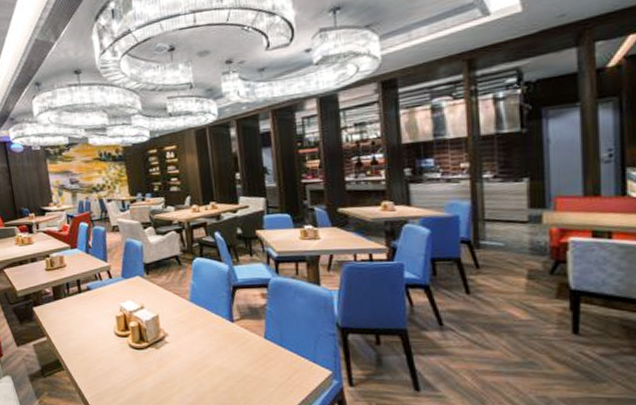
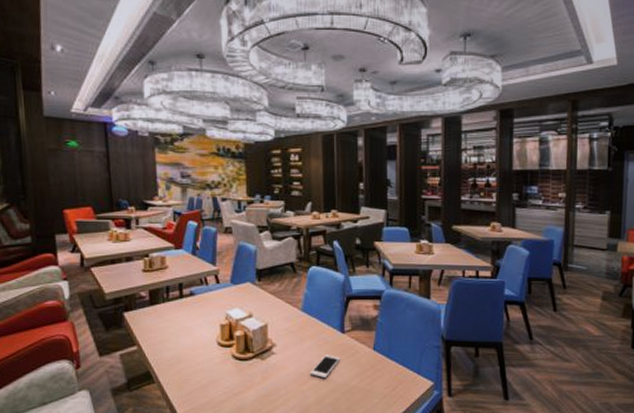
cell phone: none [202,343,232,367] -> present [309,354,341,379]

